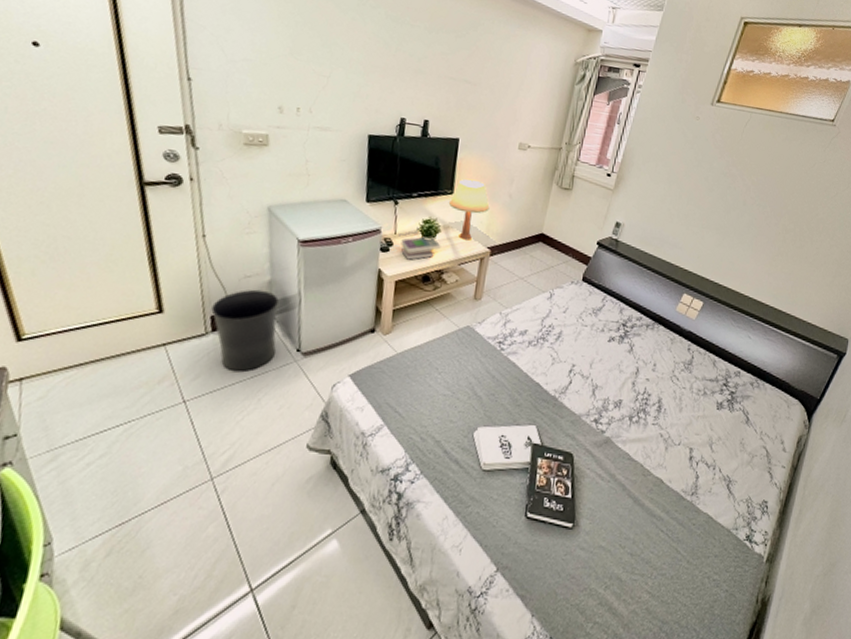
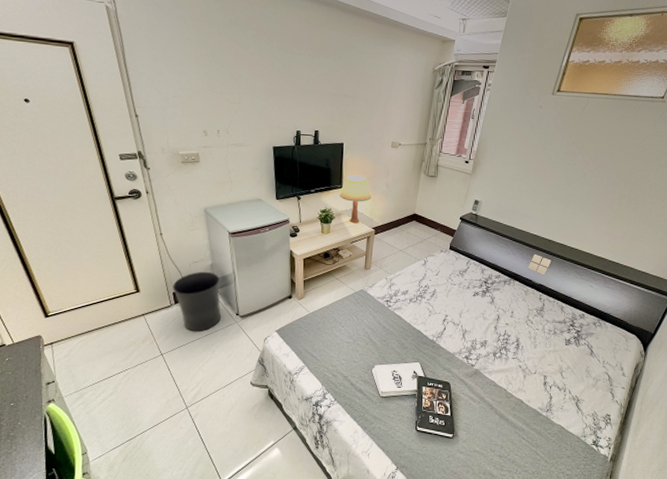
books: present [401,236,441,260] -> none [305,222,336,242]

